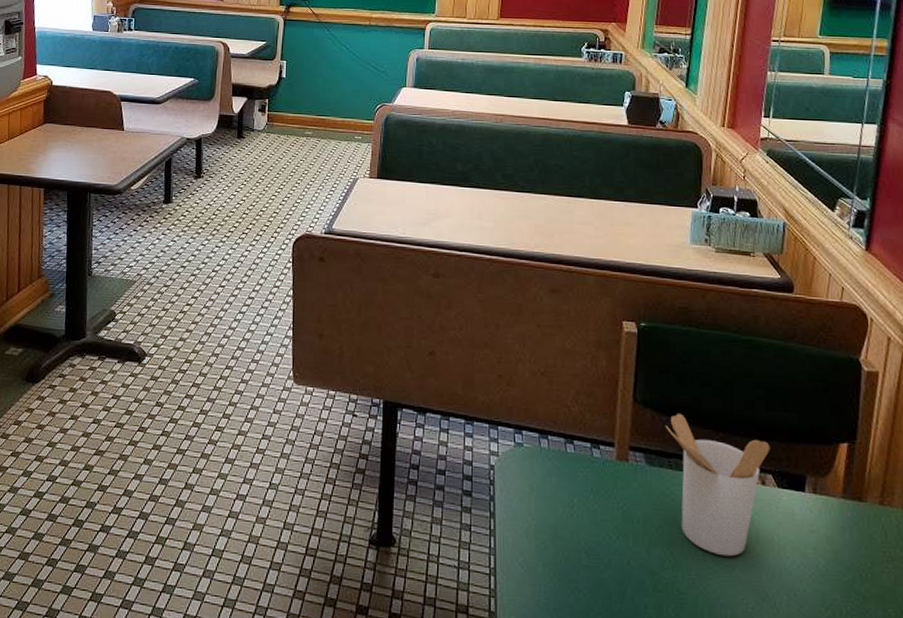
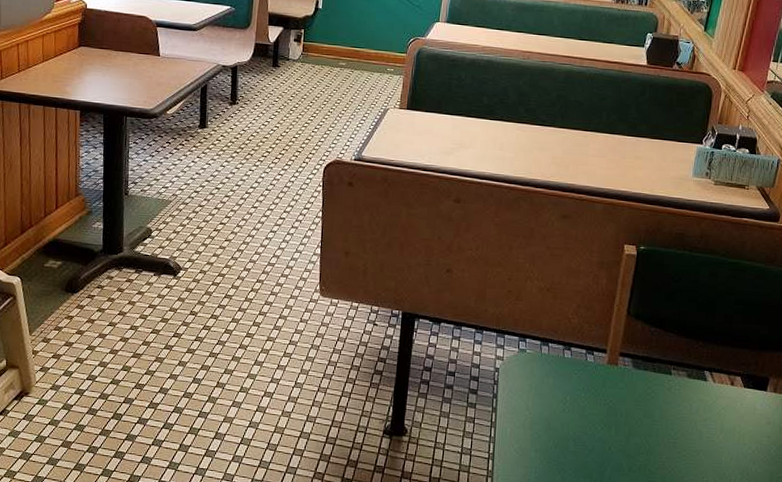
utensil holder: present [665,413,770,557] -> none [652,325,742,444]

